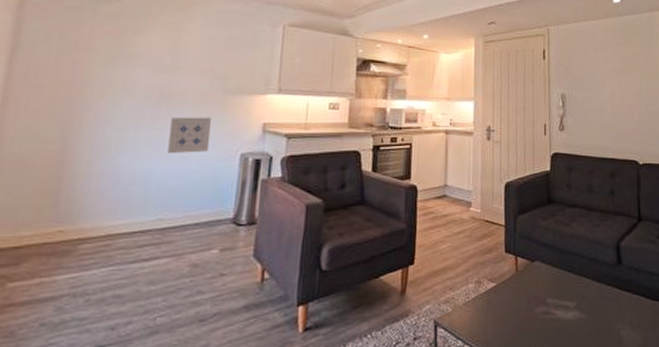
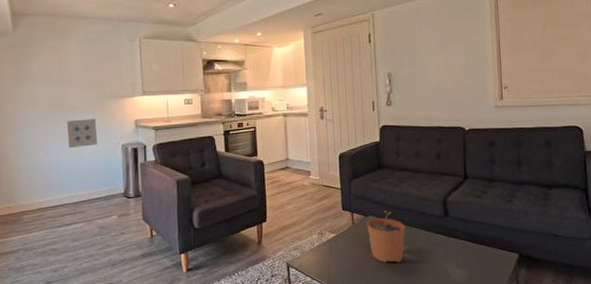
plant pot: none [532,255,575,323] -> present [367,210,405,263]

